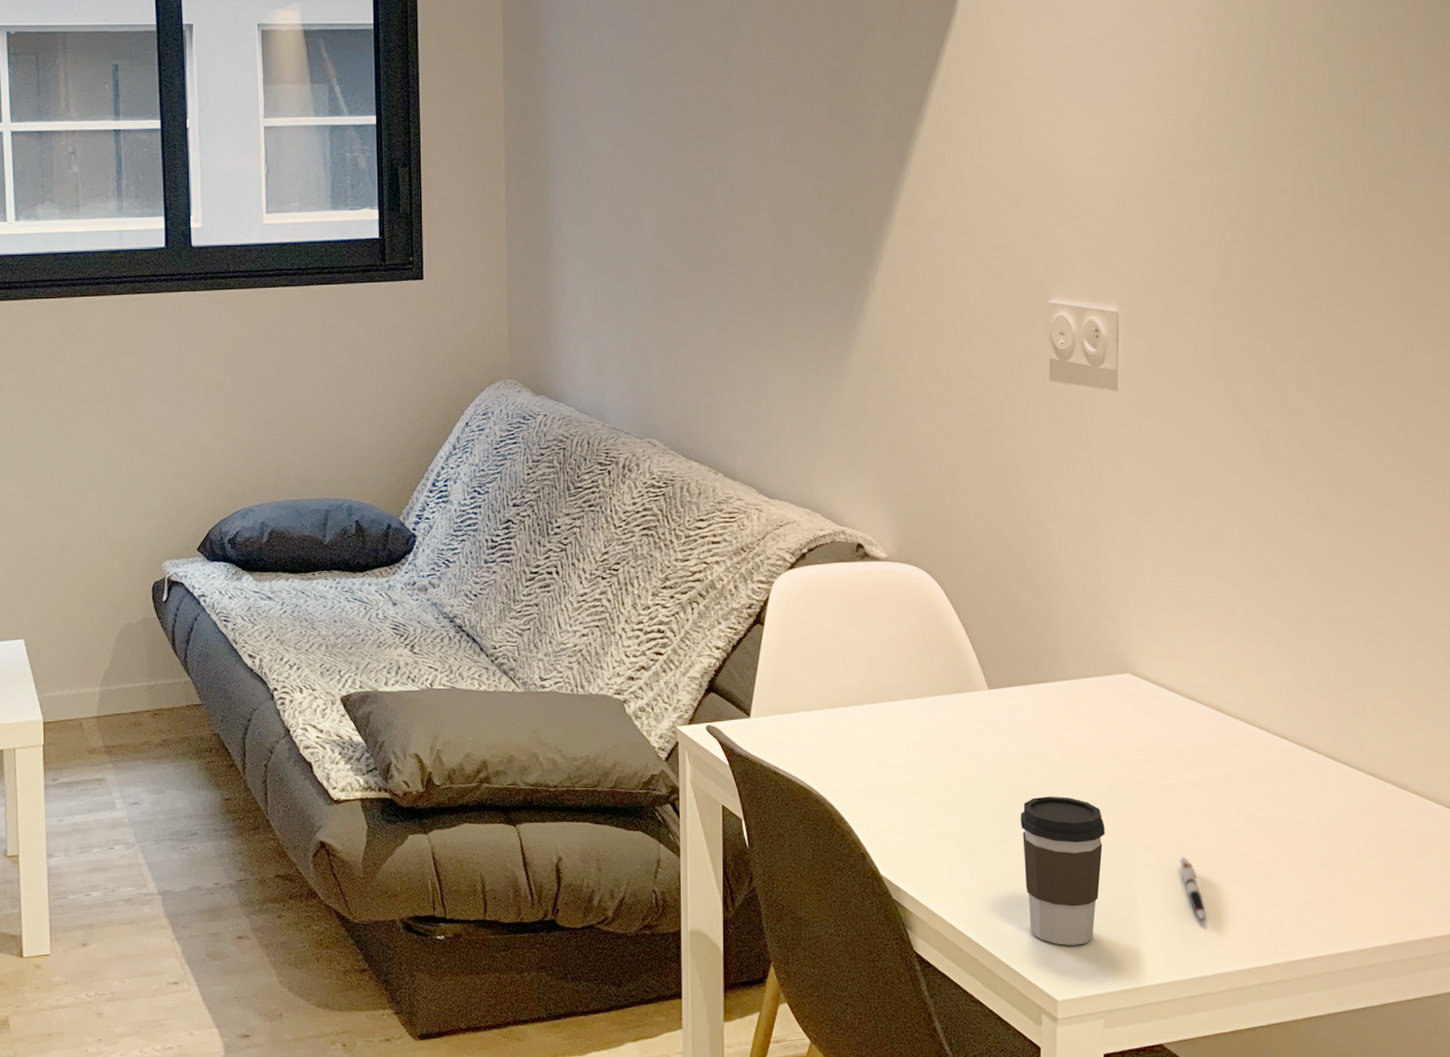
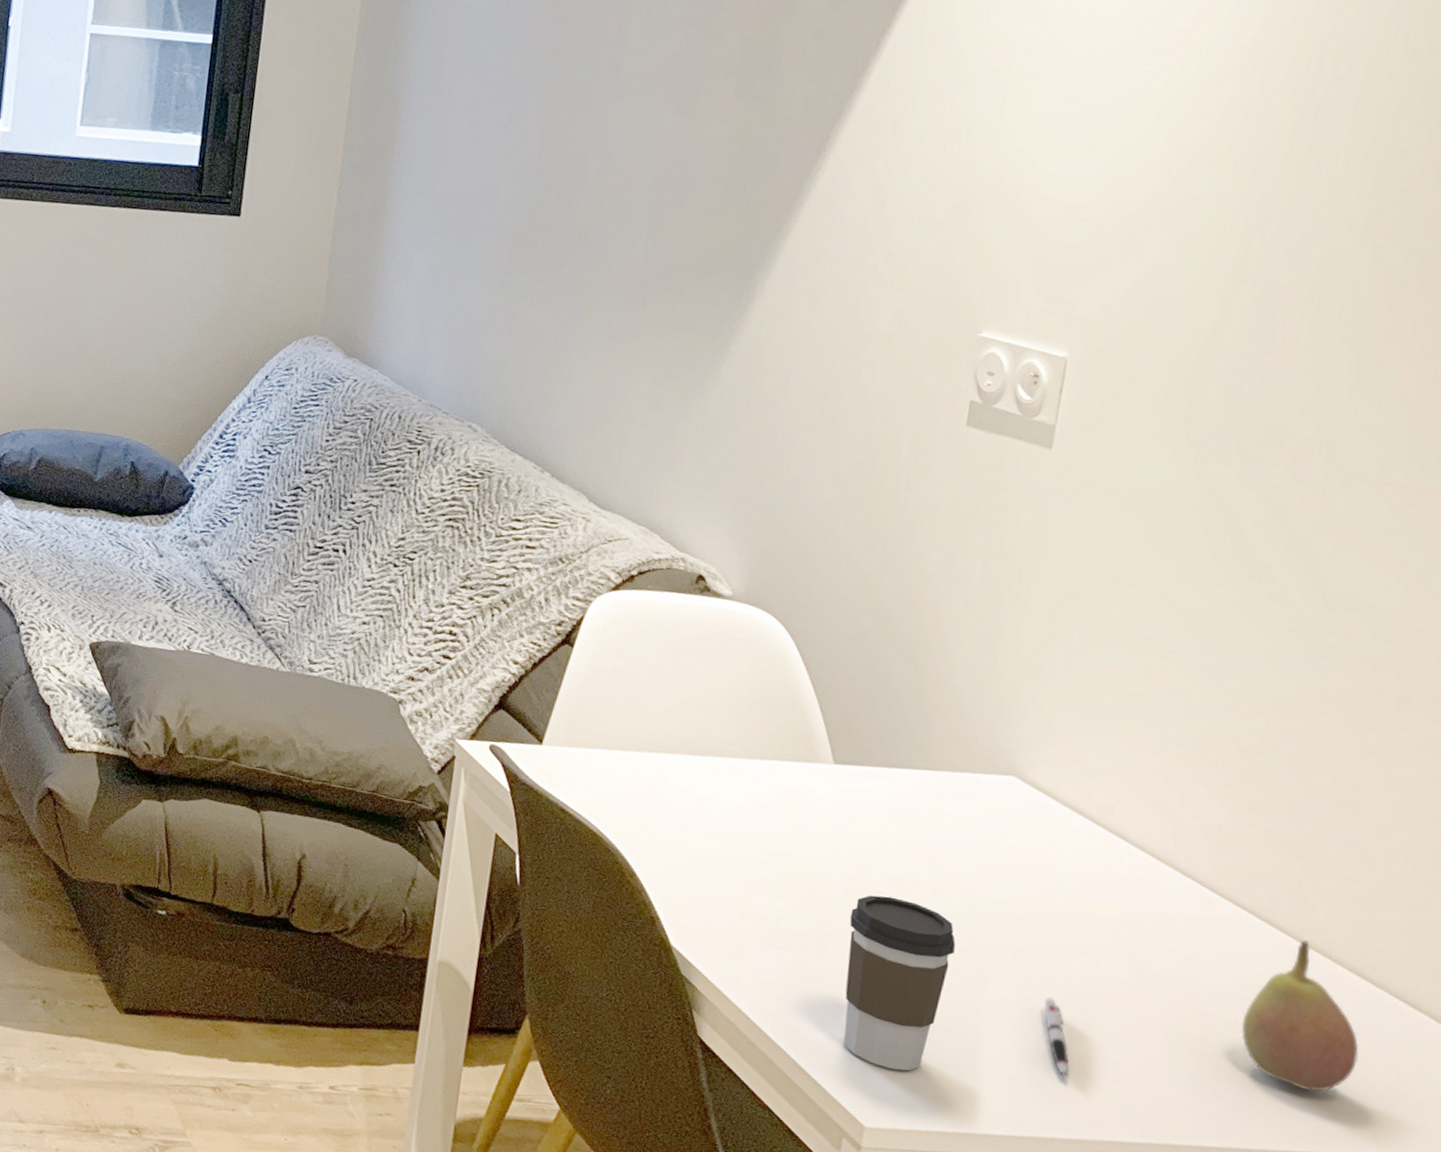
fruit: none [1327,768,1414,893] -> present [1241,940,1359,1092]

